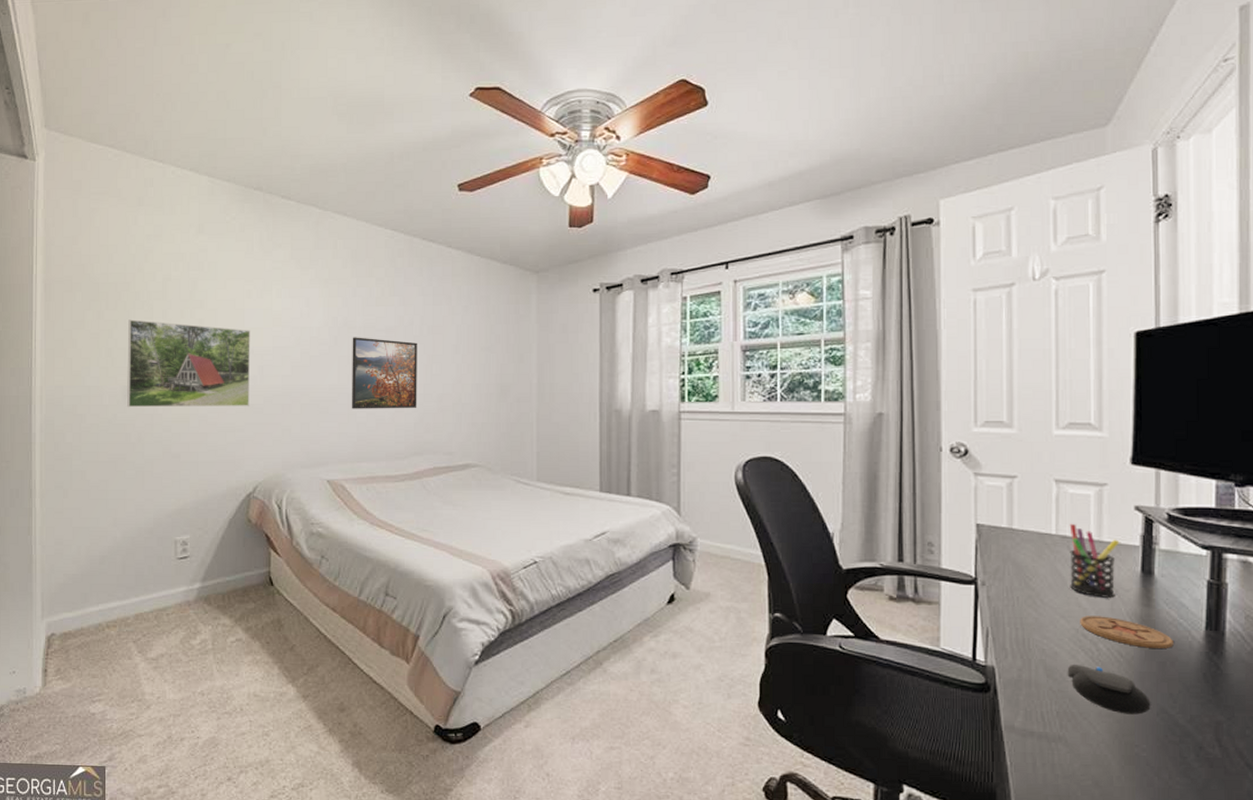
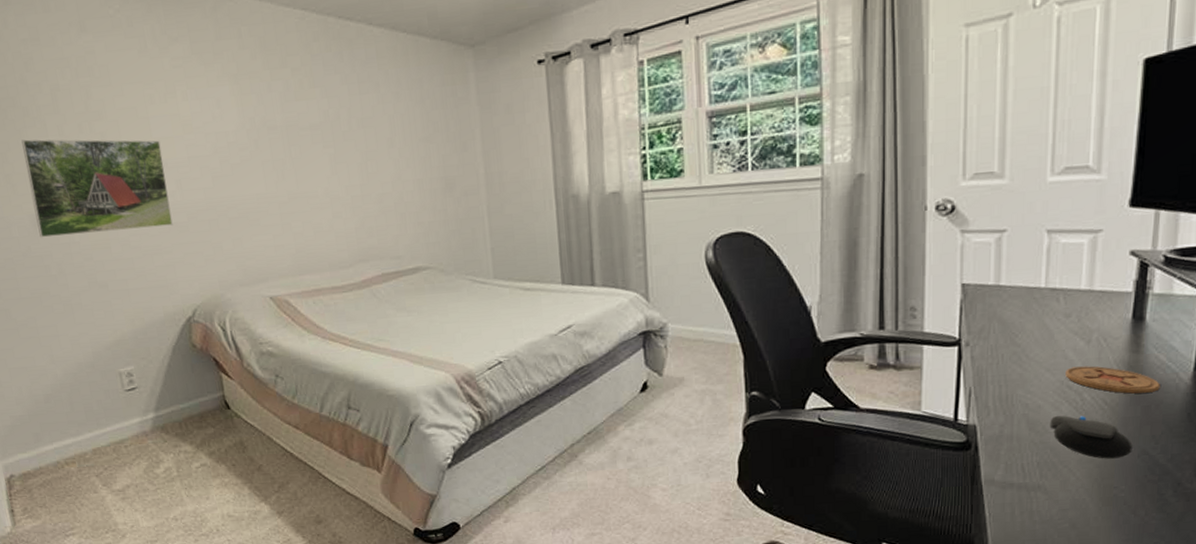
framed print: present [351,337,417,409] -> none [274,138,356,219]
pen holder: present [1069,523,1120,599] -> none [1057,274,1112,349]

